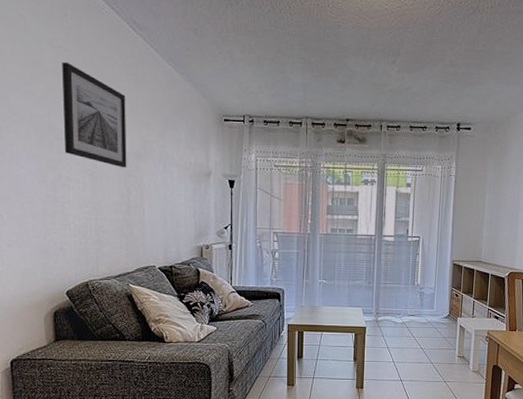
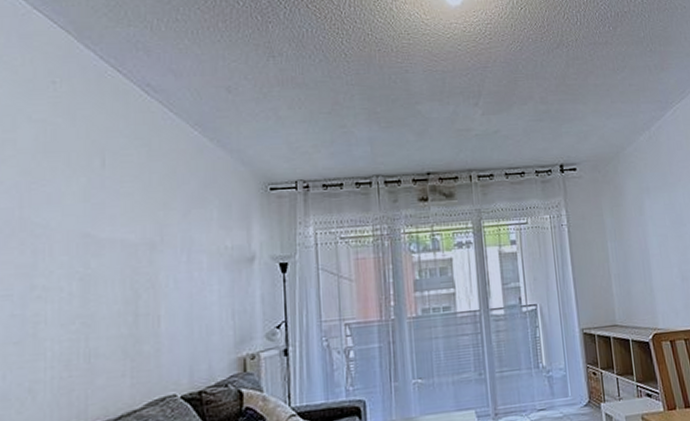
wall art: present [62,61,127,168] -> none [44,138,135,265]

